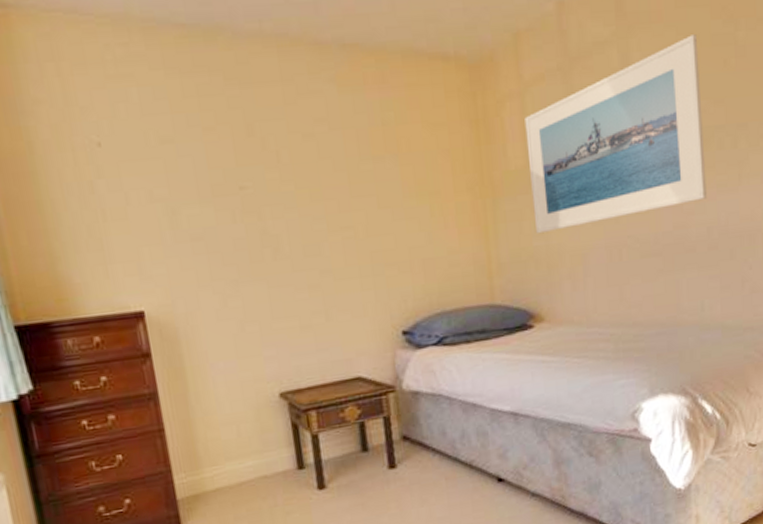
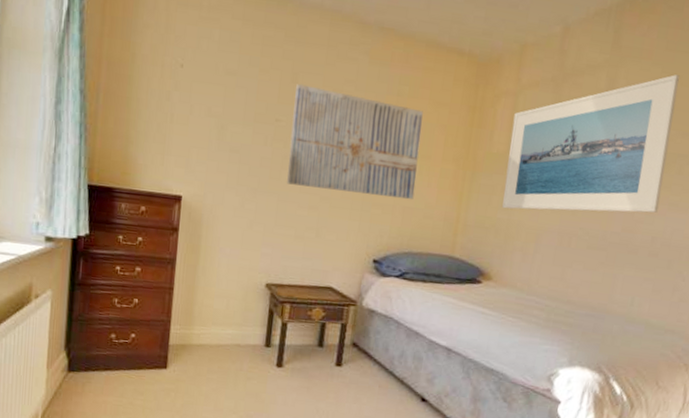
wall art: none [255,136,432,265] -> present [287,84,423,200]

